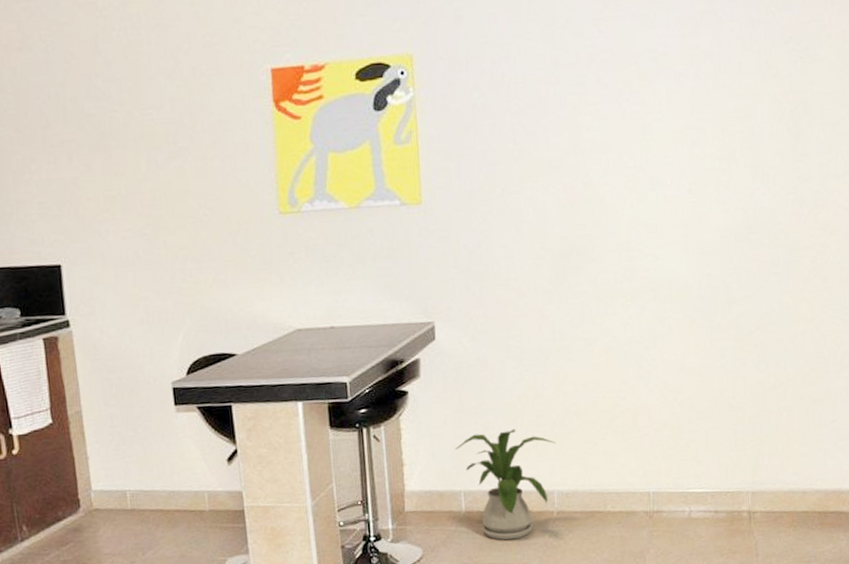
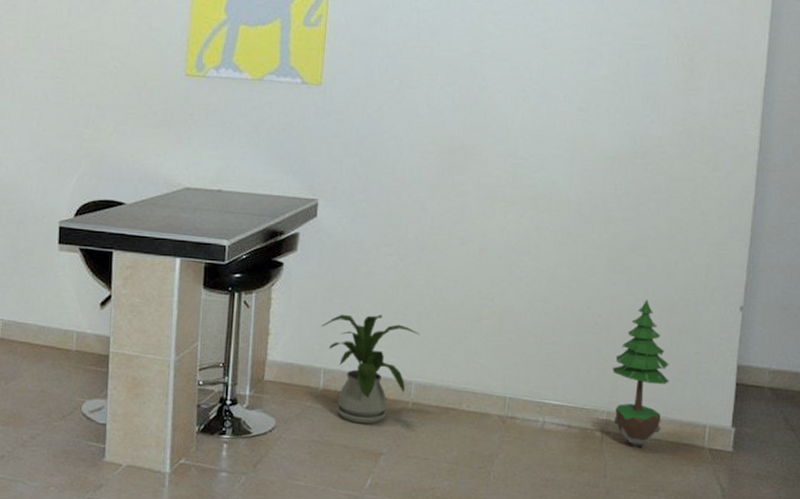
potted tree: none [752,375,810,522] -> present [612,299,669,447]

